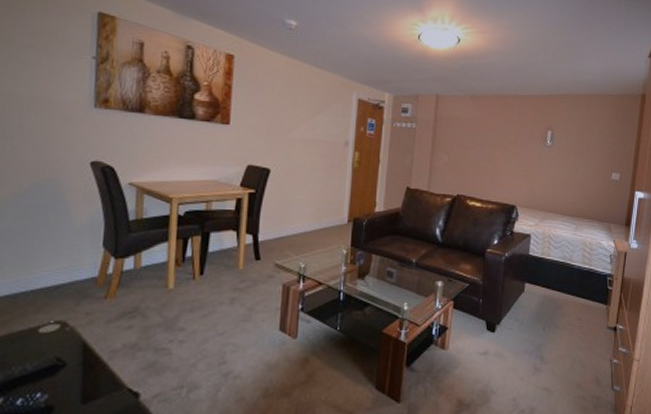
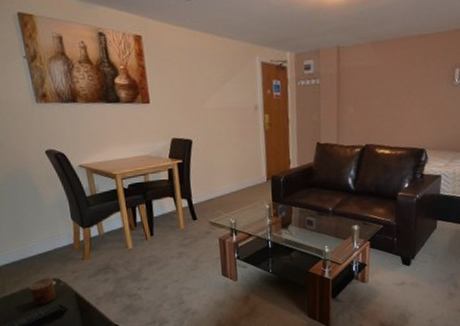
cup: none [19,319,58,356] -> present [28,278,57,305]

